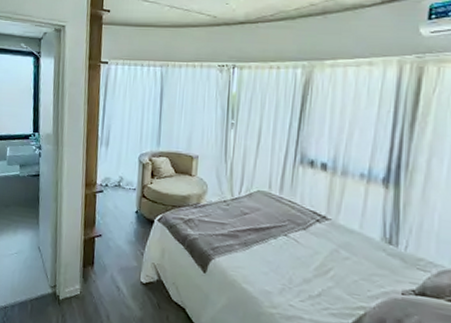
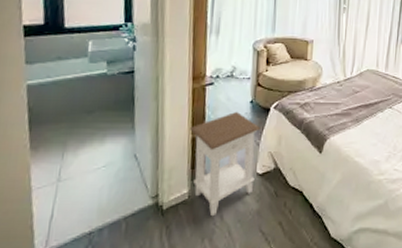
nightstand: none [83,219,145,315] -> present [190,111,261,217]

